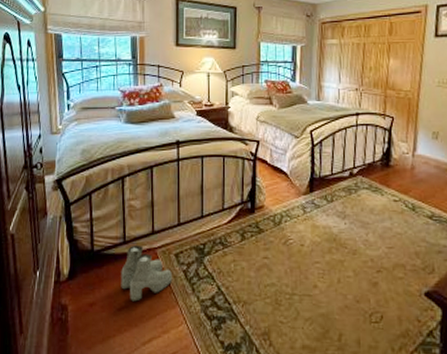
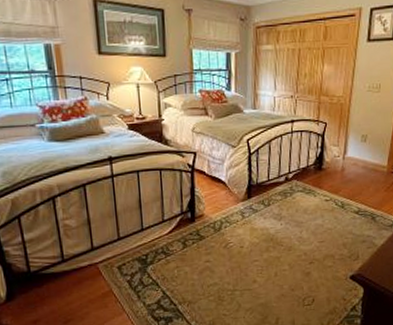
boots: present [121,244,172,302] -> none [62,262,117,314]

